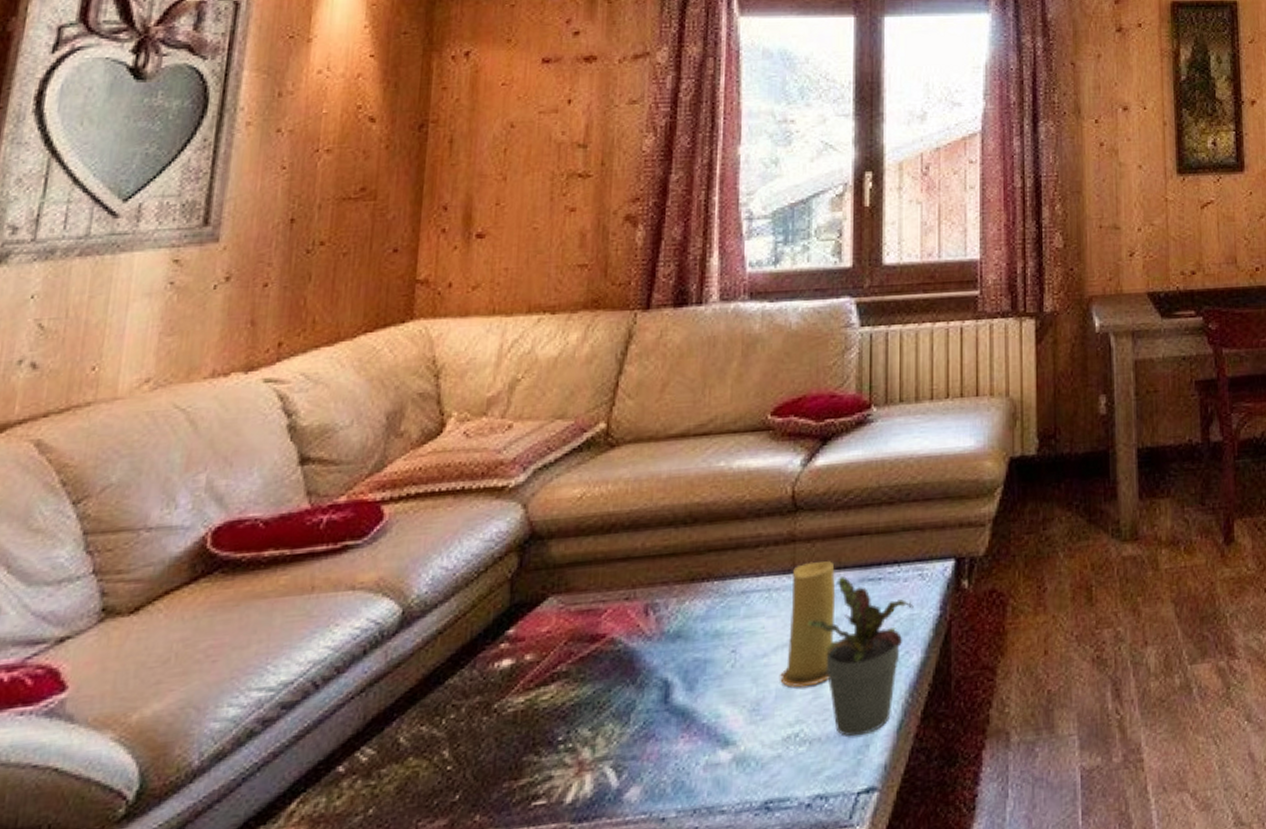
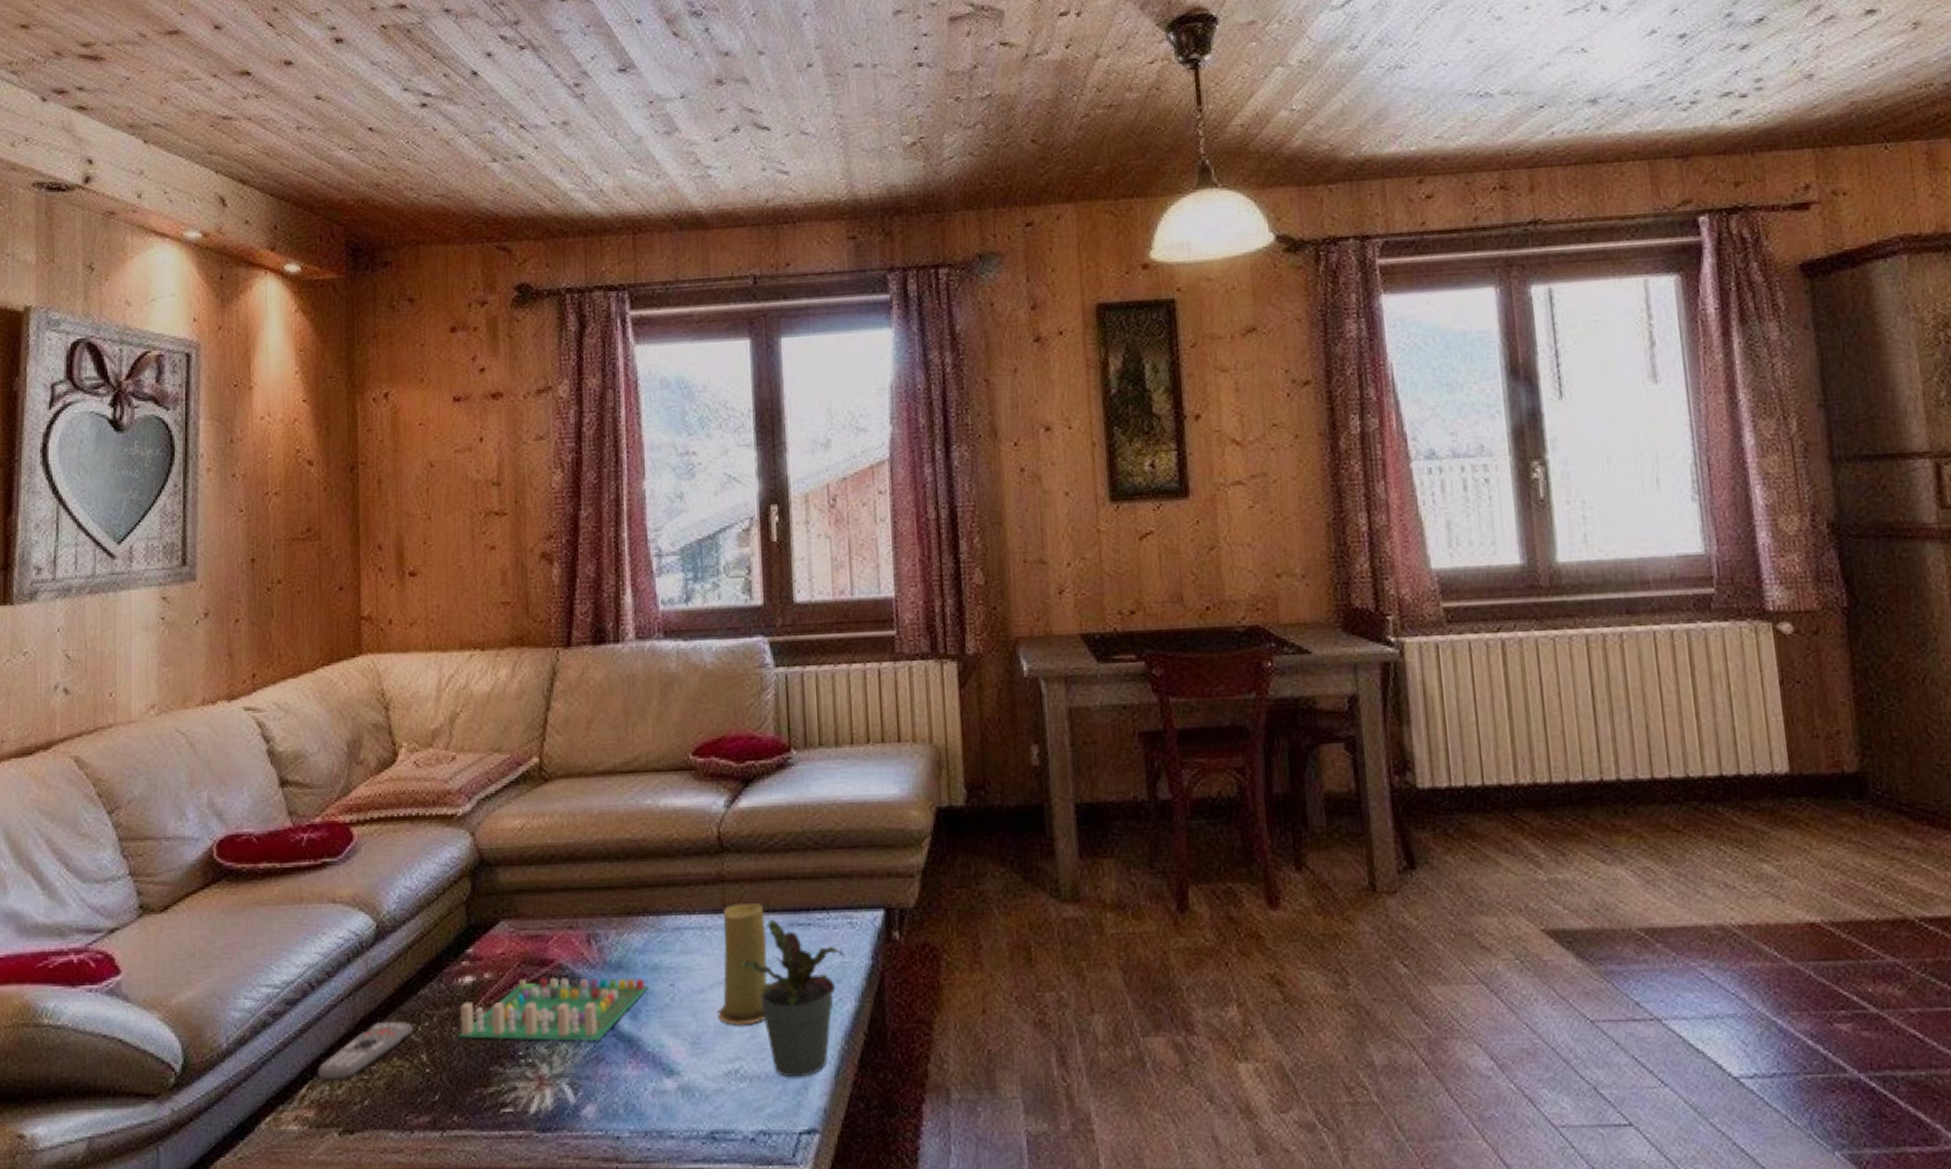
remote control: none [312,715,436,792] -> present [317,1020,413,1081]
board game: none [489,647,709,728] -> present [458,977,649,1041]

